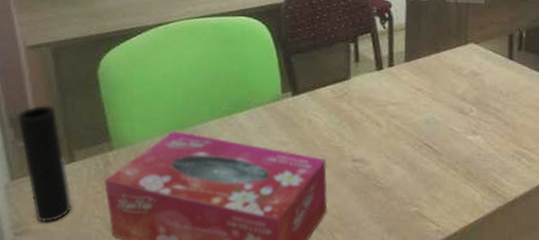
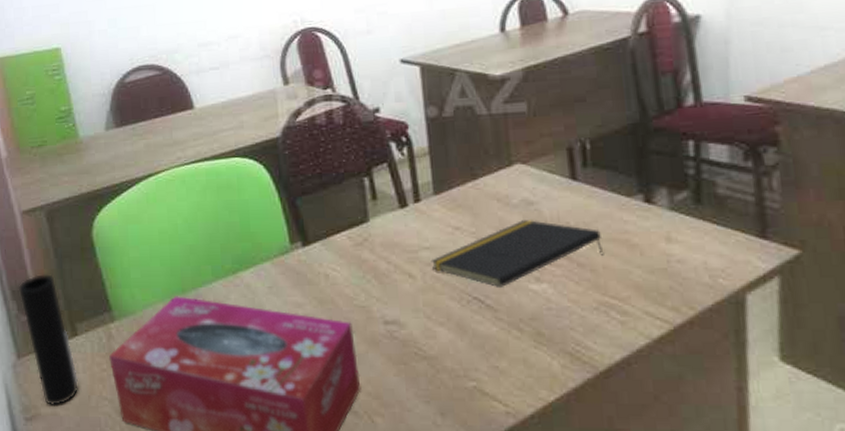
notepad: none [395,87,524,137] -> present [430,220,604,287]

